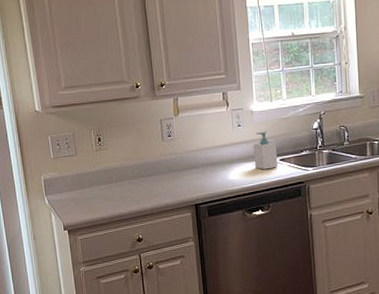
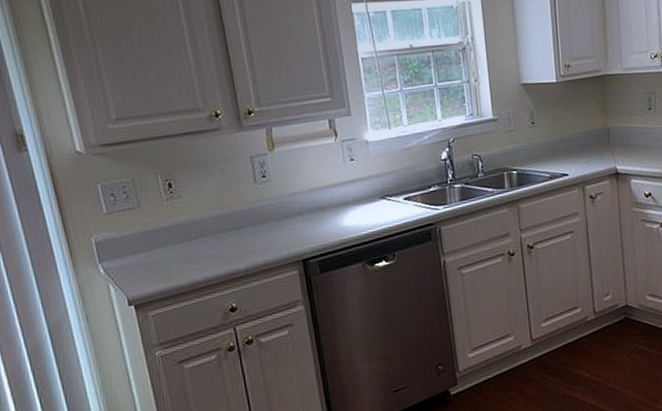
soap bottle: present [253,131,278,170] -> none [370,165,403,212]

